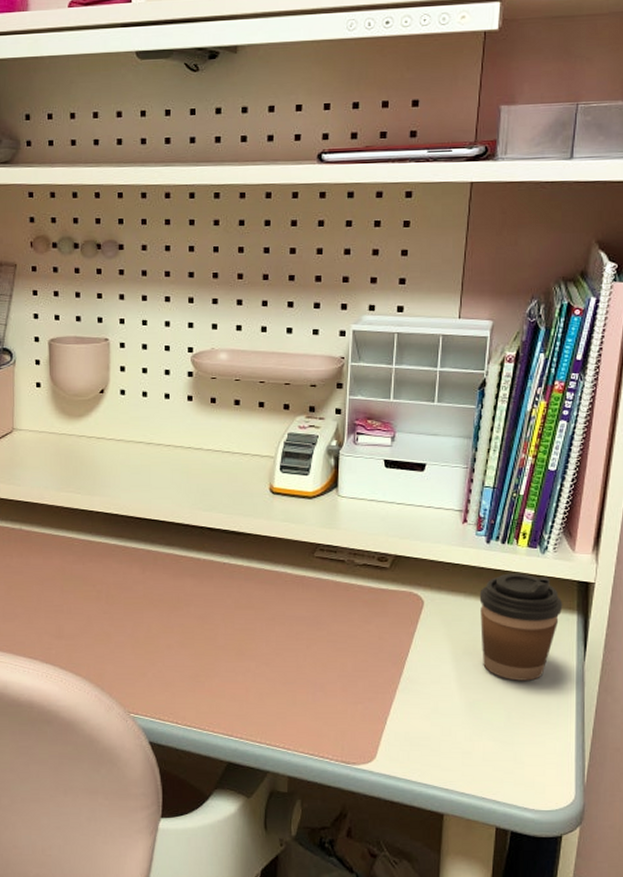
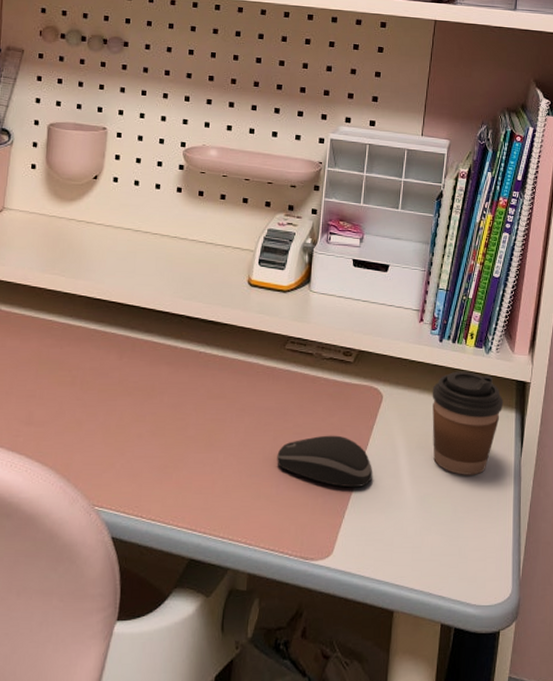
computer mouse: none [311,642,416,695] -> present [277,435,373,488]

